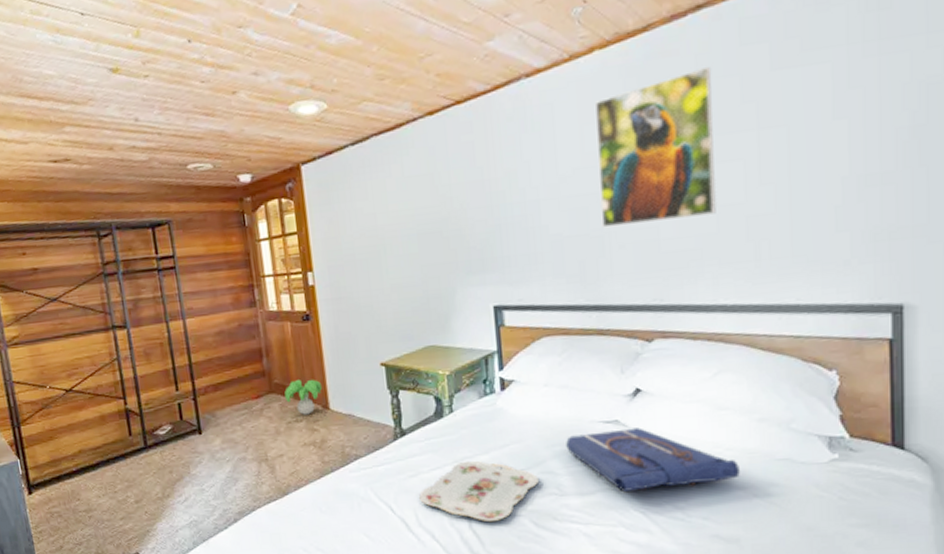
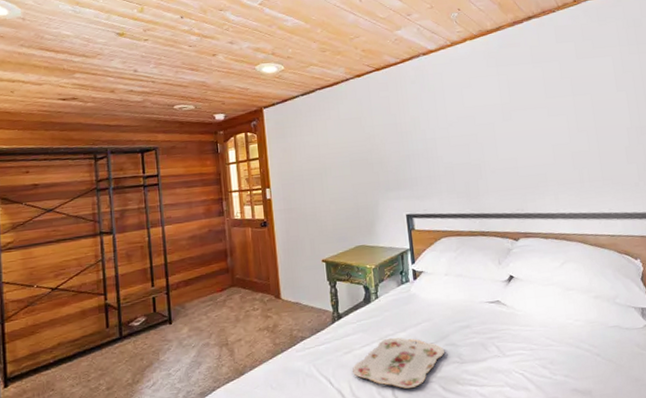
decorative plant: present [284,379,323,415] -> none [244,274,276,304]
tote bag: present [566,427,740,493] -> none [463,306,586,359]
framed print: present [595,66,717,228] -> none [470,54,553,159]

